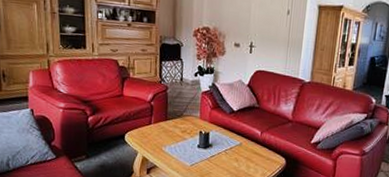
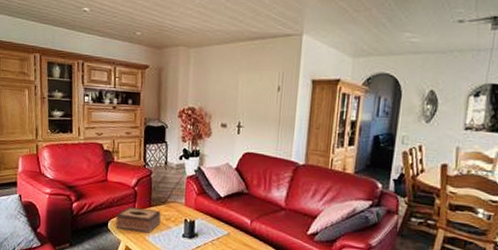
tissue box: none [132,120,177,145] -> present [115,207,161,233]

